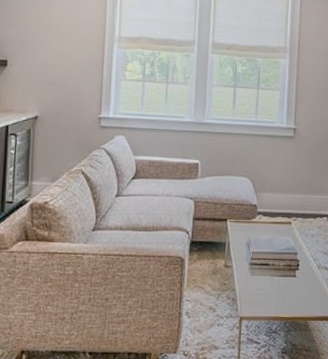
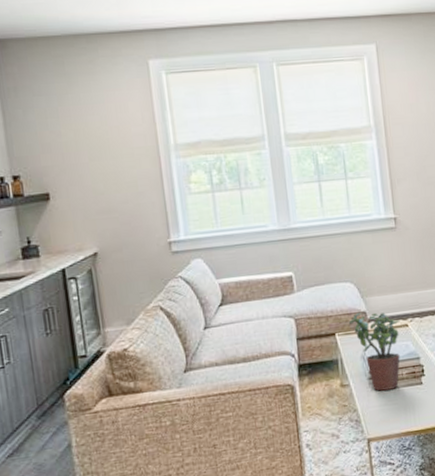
potted plant: none [240,204,284,277] -> present [348,312,400,391]

